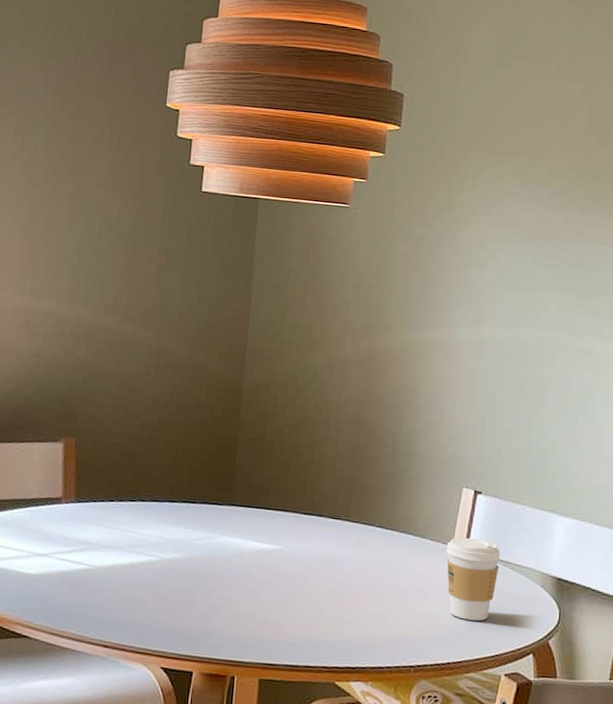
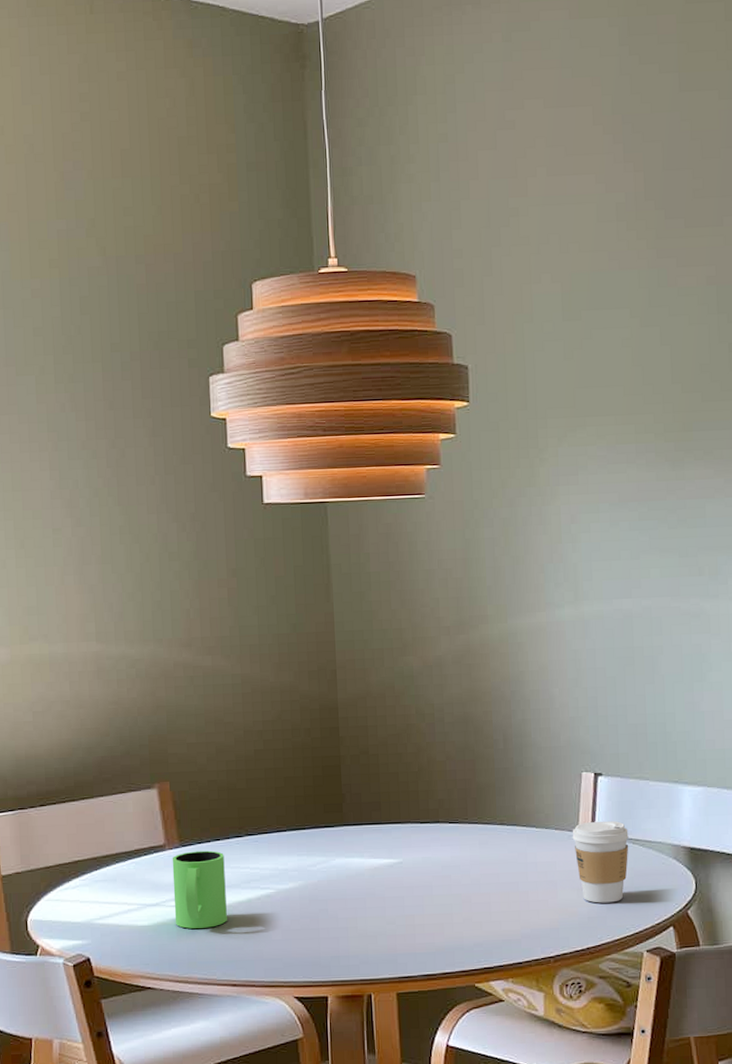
mug: none [59,508,116,586] -> present [172,850,227,929]

